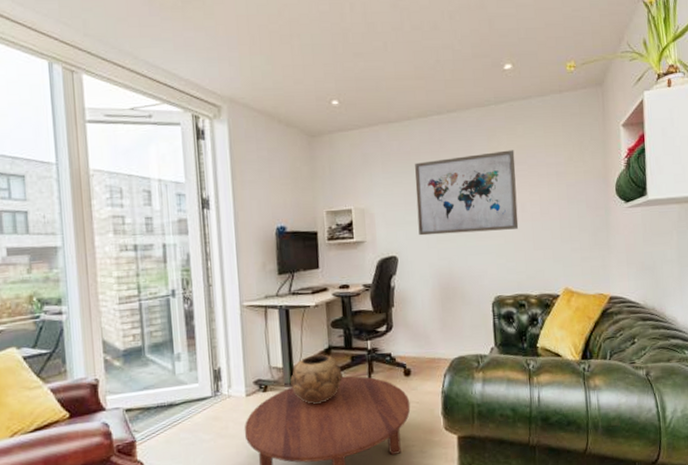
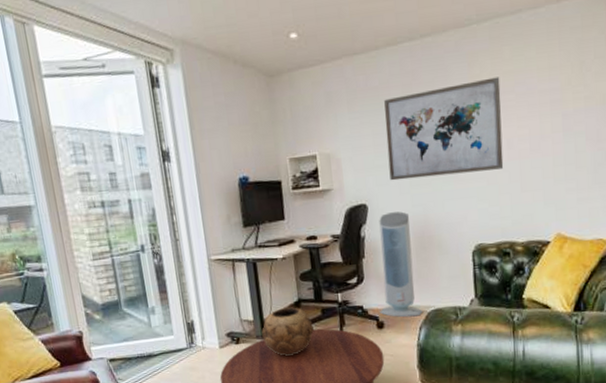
air purifier: none [407,264,448,365] -> present [379,211,423,318]

